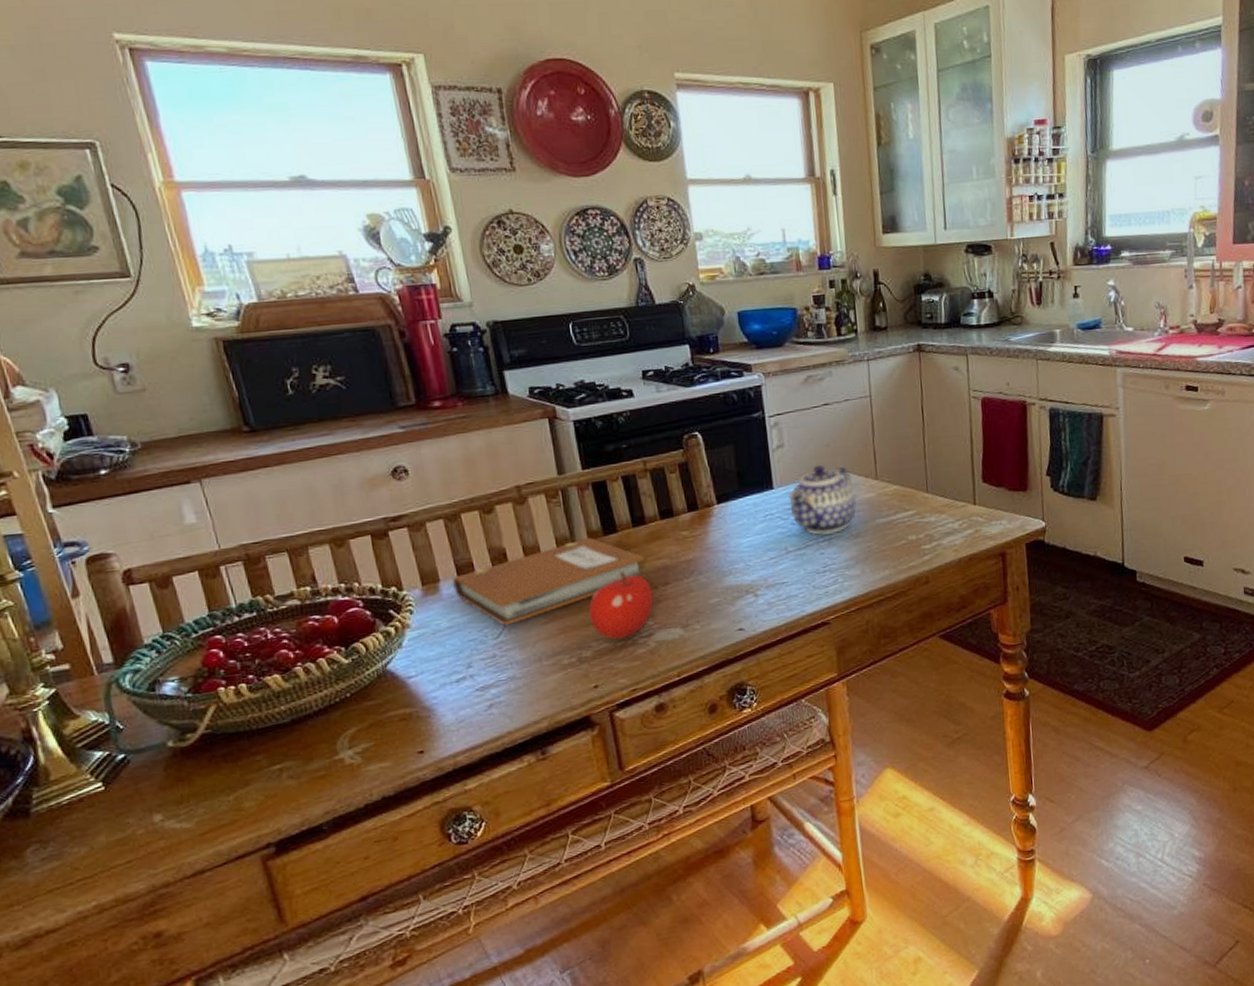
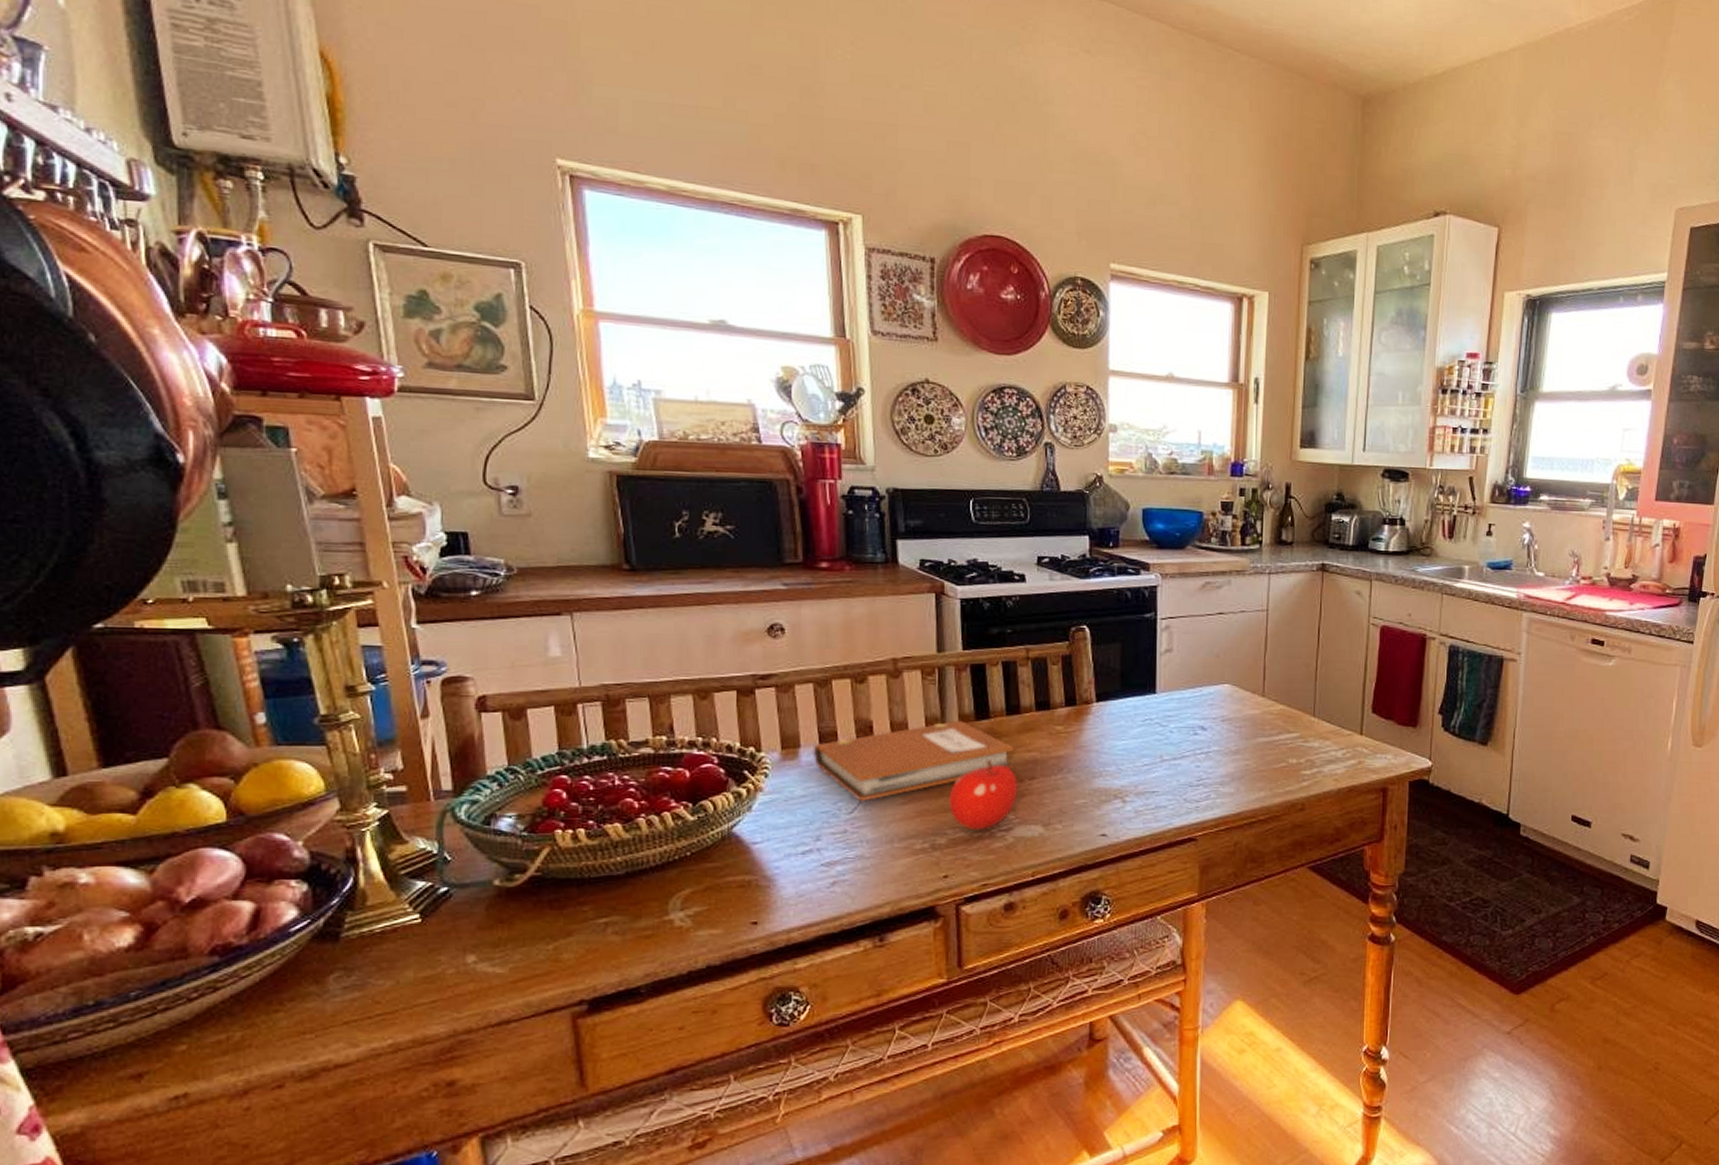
teapot: present [788,464,857,535] -> none [1170,674,1241,747]

